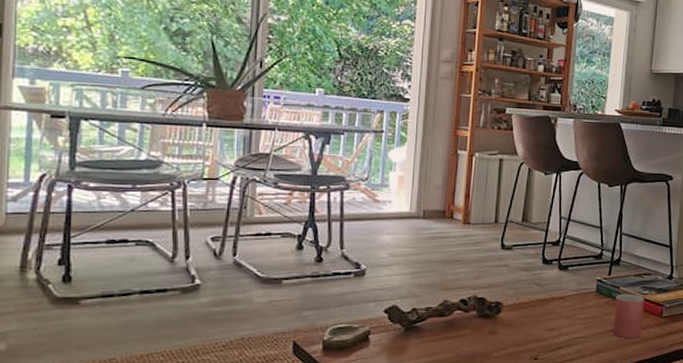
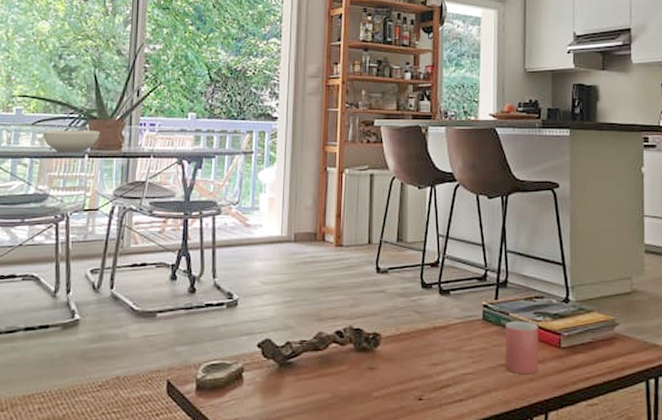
bowl: none [154,95,219,121] -> present [43,130,100,153]

